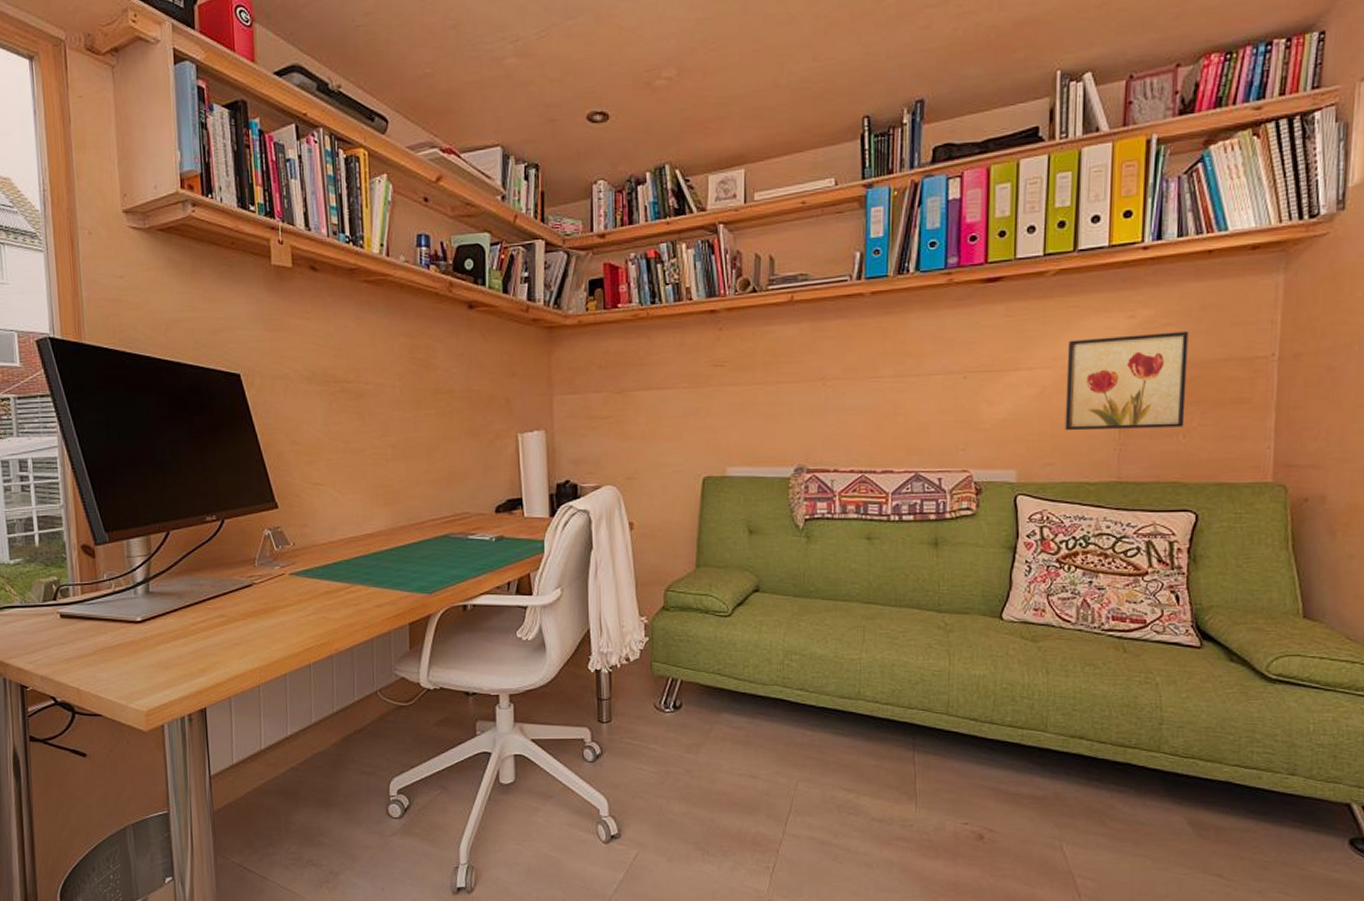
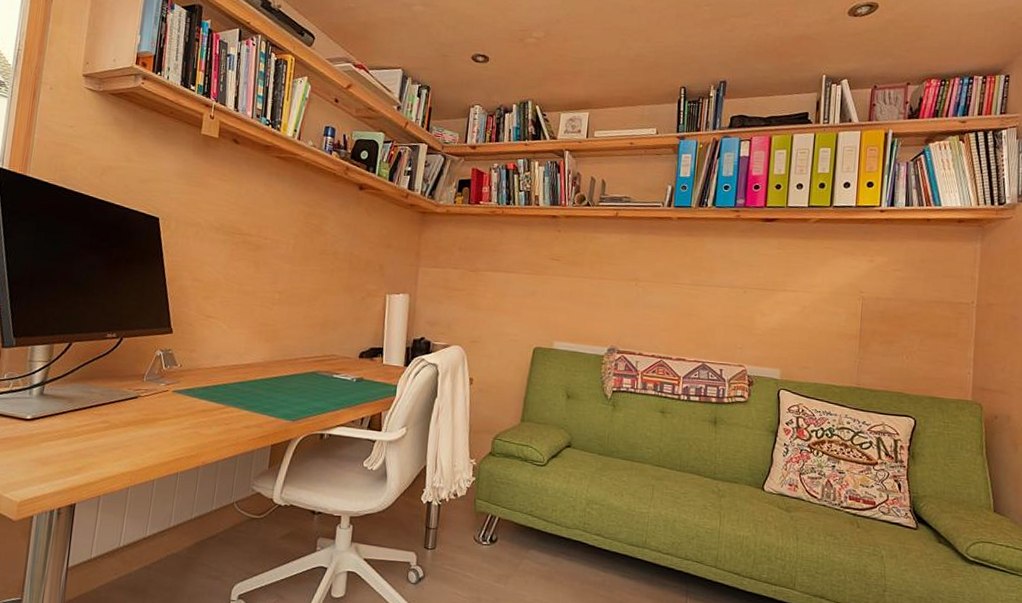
wall art: present [1065,332,1189,431] -> none [818,273,912,350]

